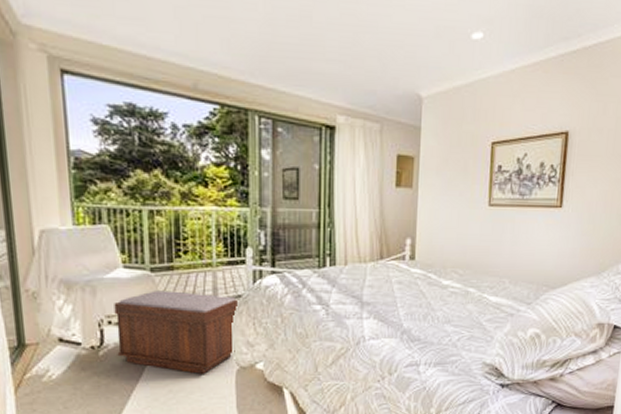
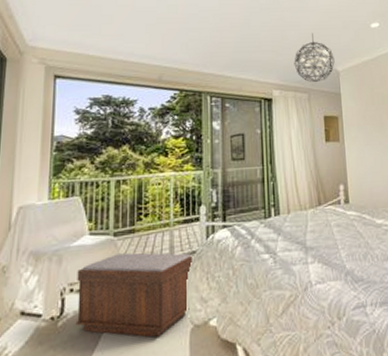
pendant light: none [366,39,419,109] -> present [294,33,335,82]

